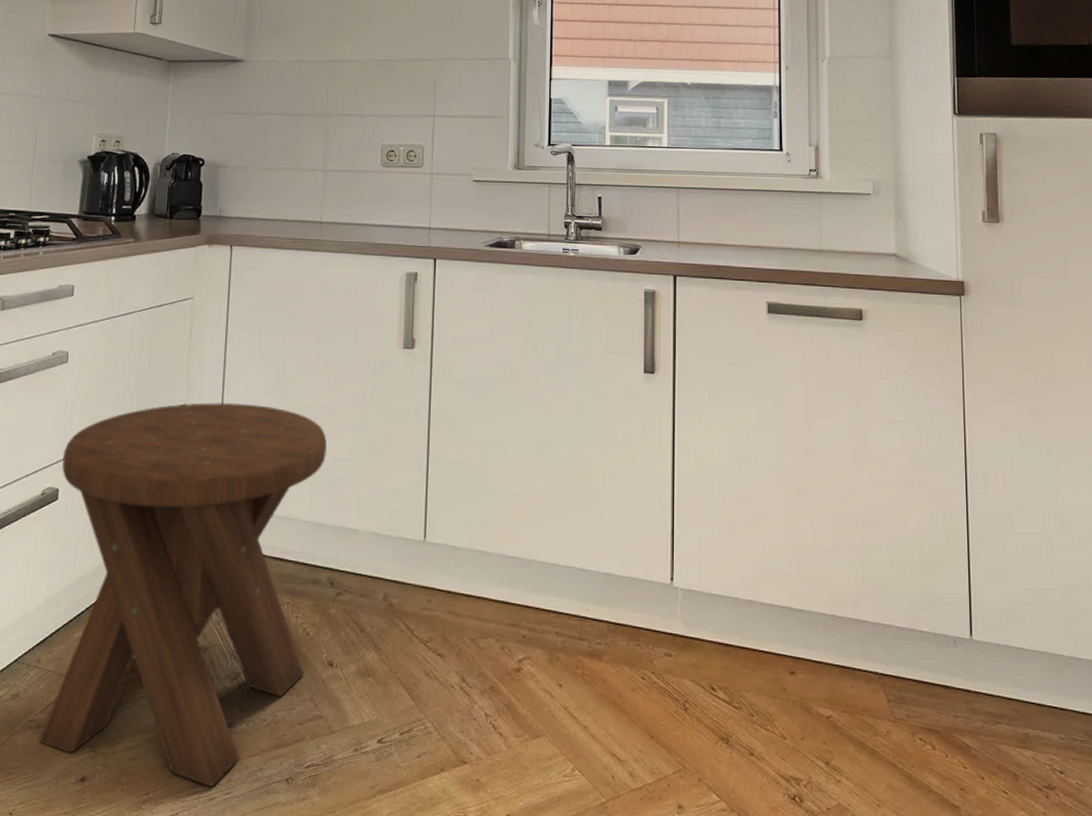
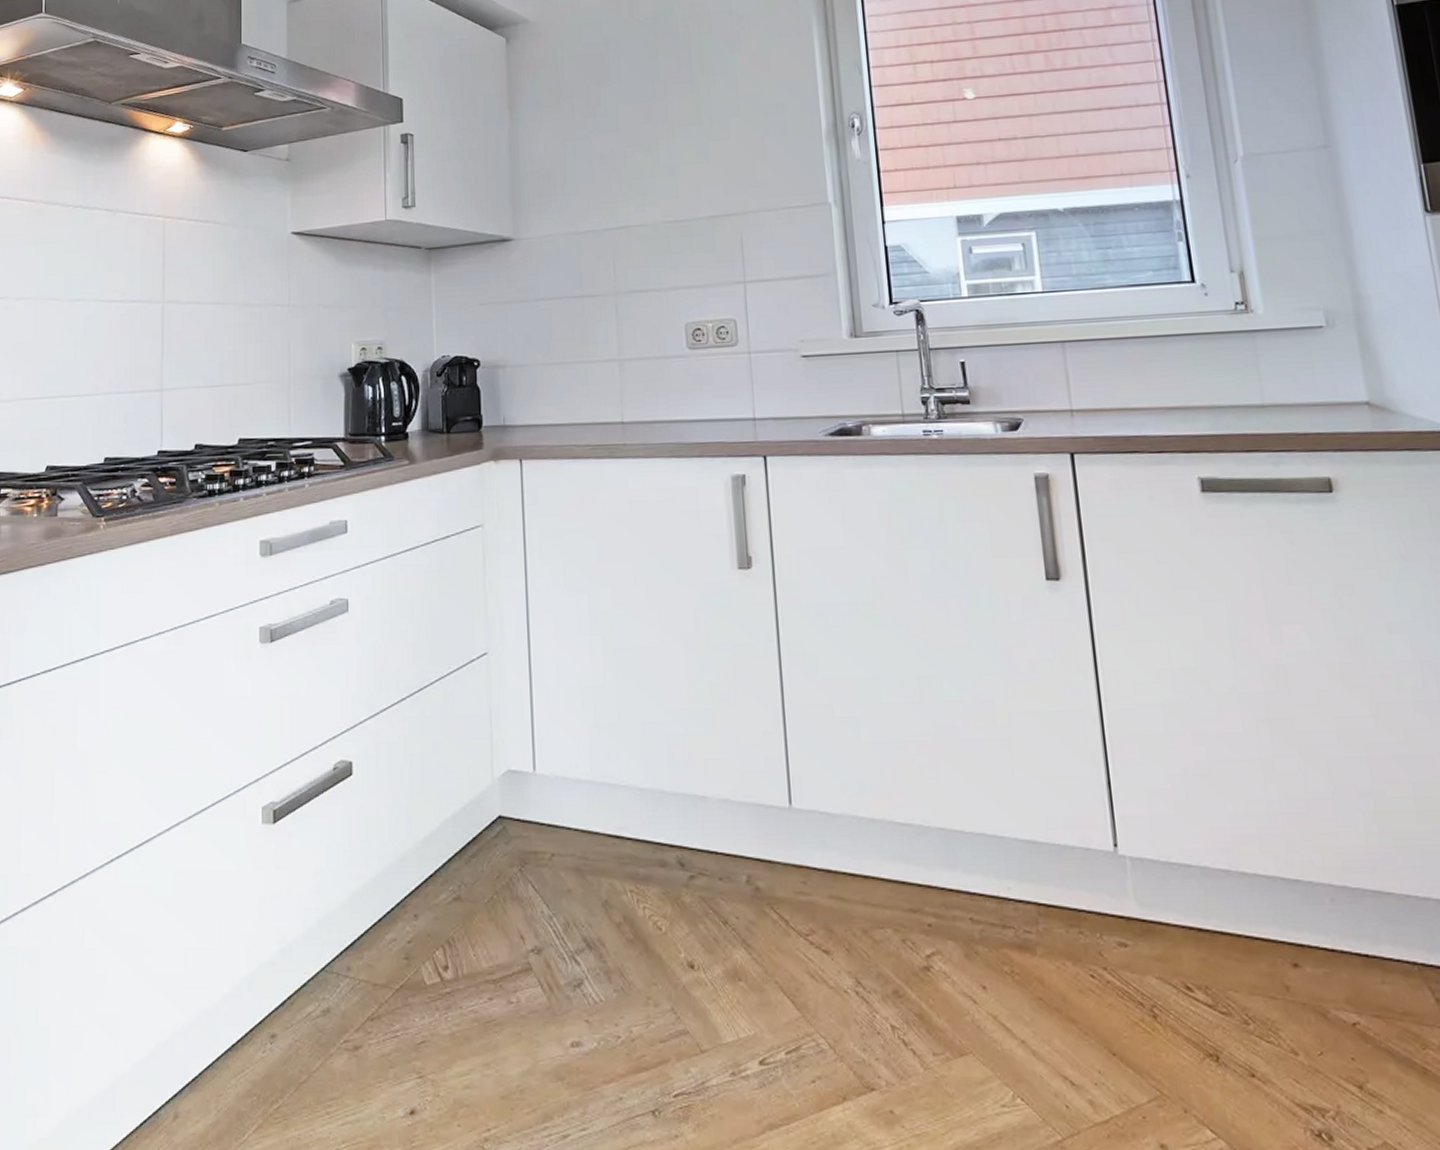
music stool: present [38,402,327,786] -> none [352,647,661,1121]

